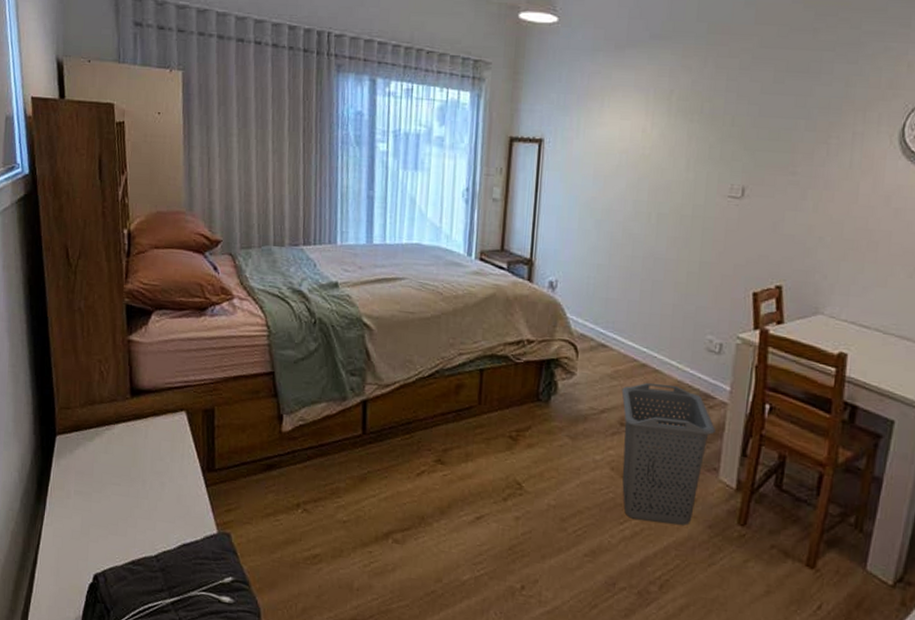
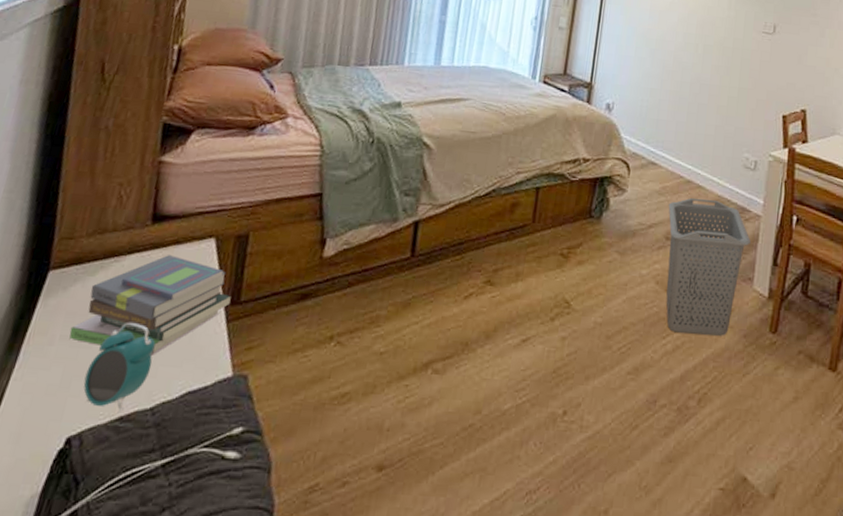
books: none [81,425,207,512] -> present [69,255,231,355]
alarm clock: none [99,482,150,558] -> present [83,322,156,413]

